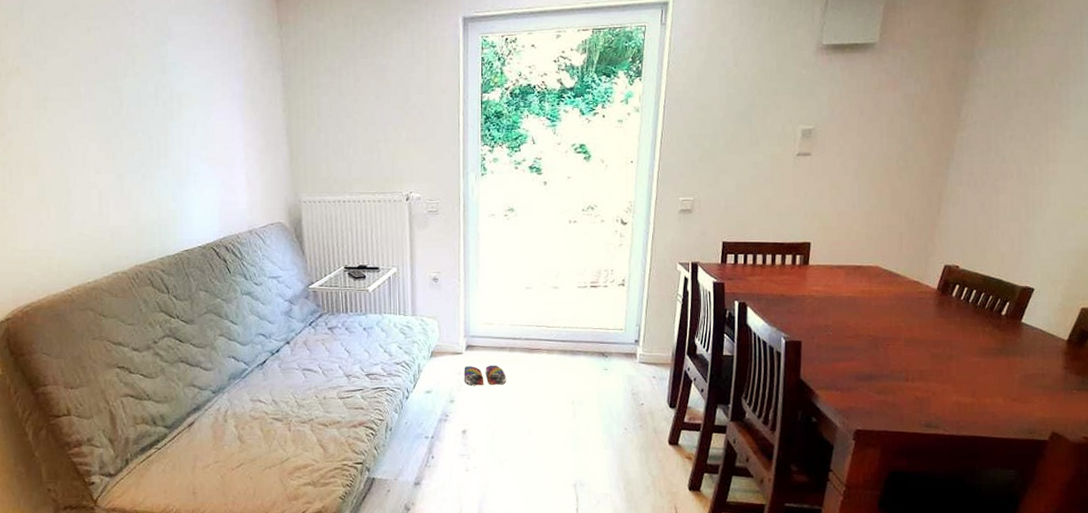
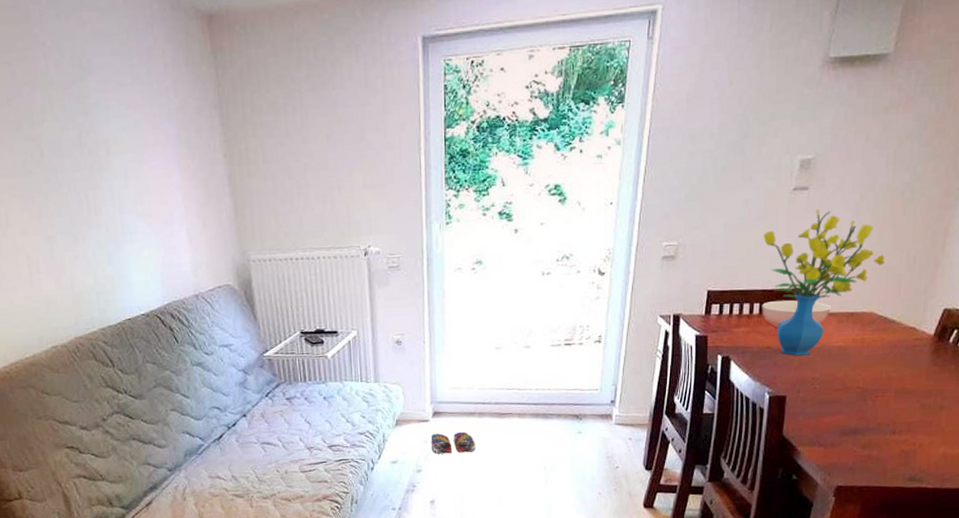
bouquet: none [772,173,885,304] -> present [763,209,885,356]
bowl: none [774,253,840,278] -> present [762,300,832,329]

